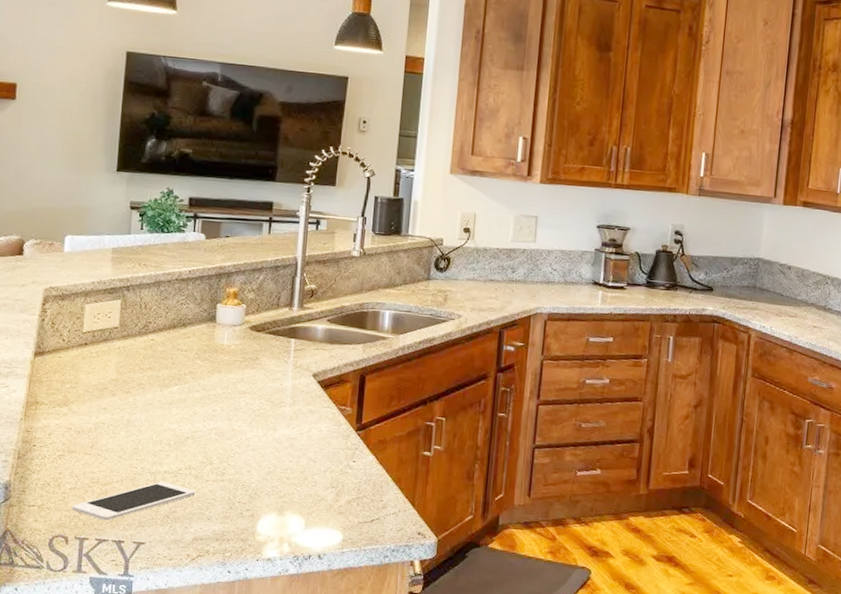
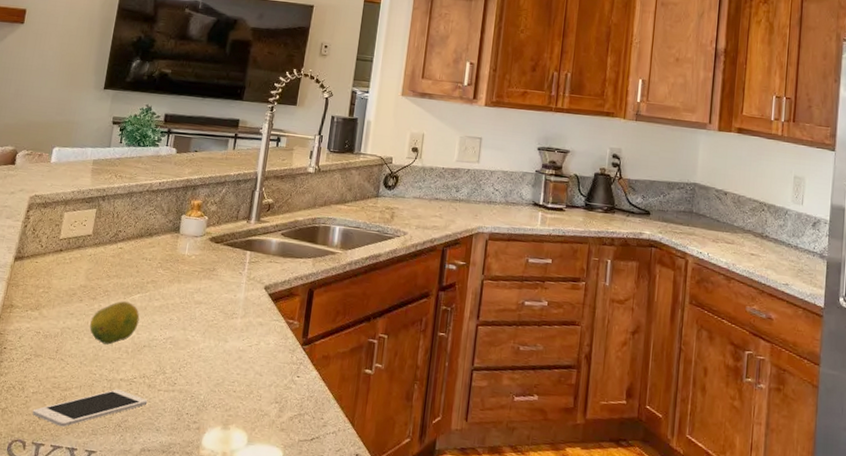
fruit: none [126,394,180,438] -> present [90,301,140,345]

